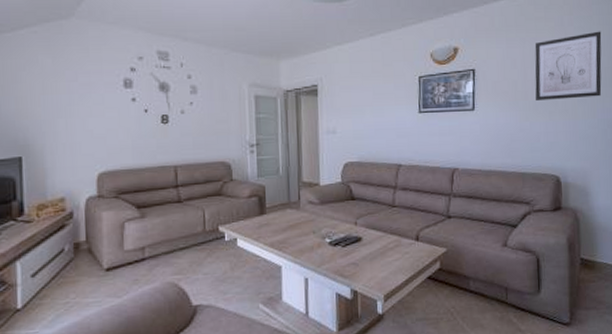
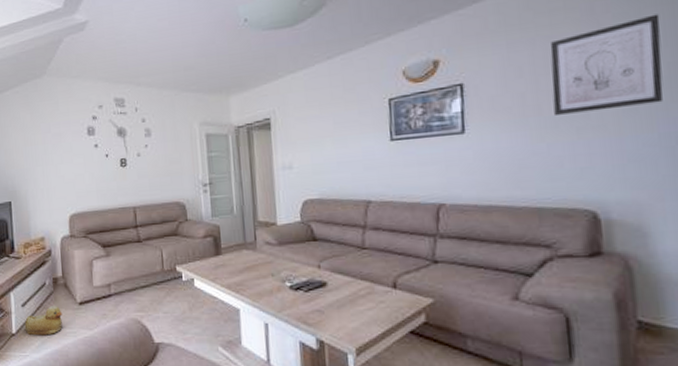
rubber duck: none [34,274,85,309] -> present [24,306,63,336]

